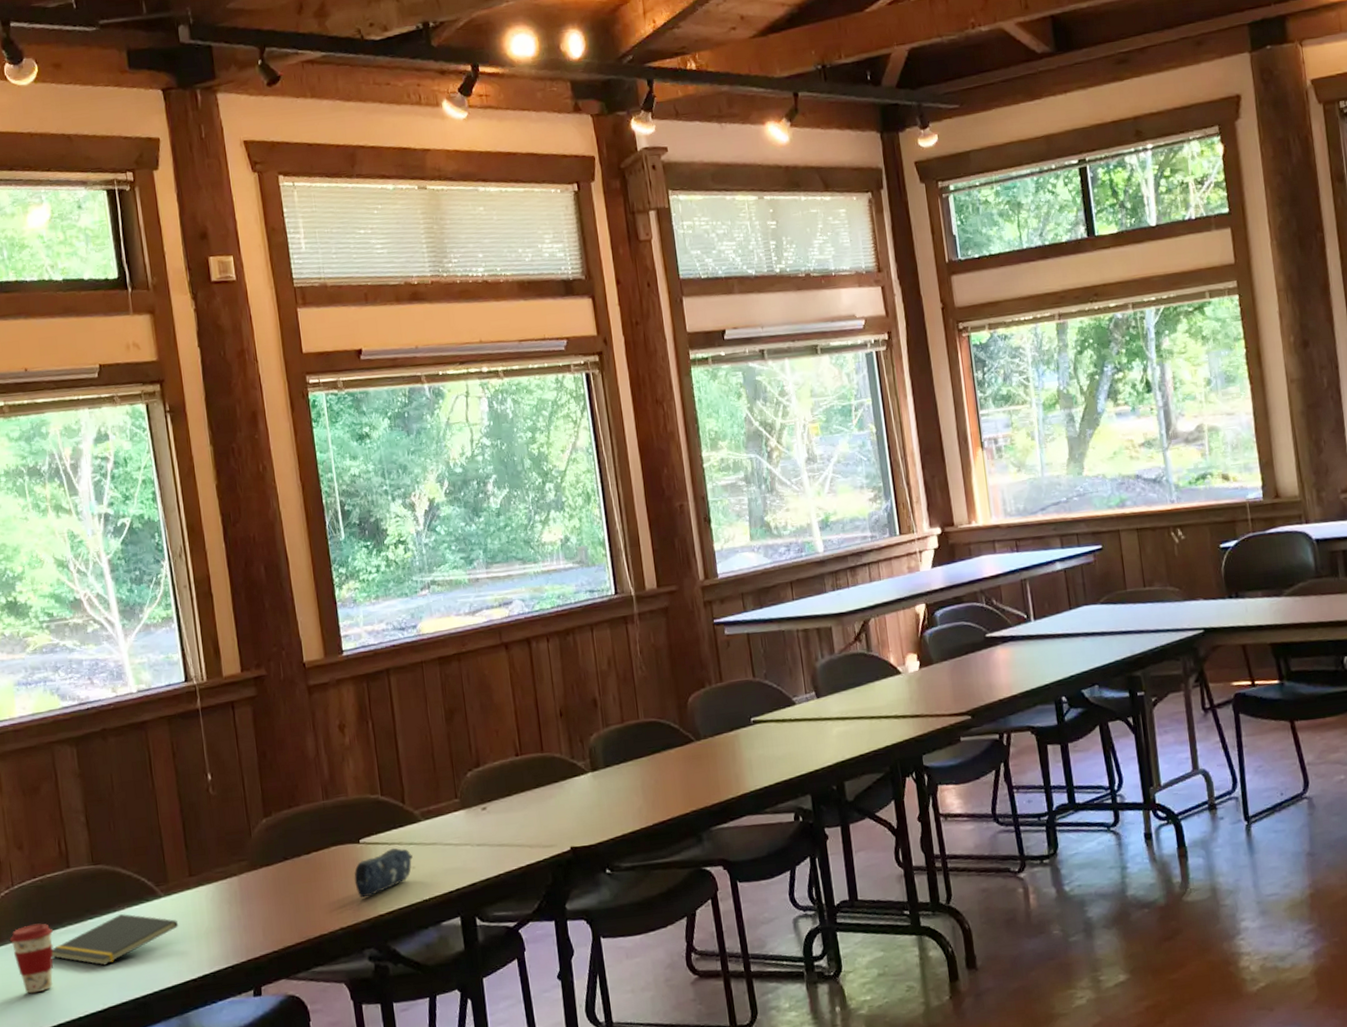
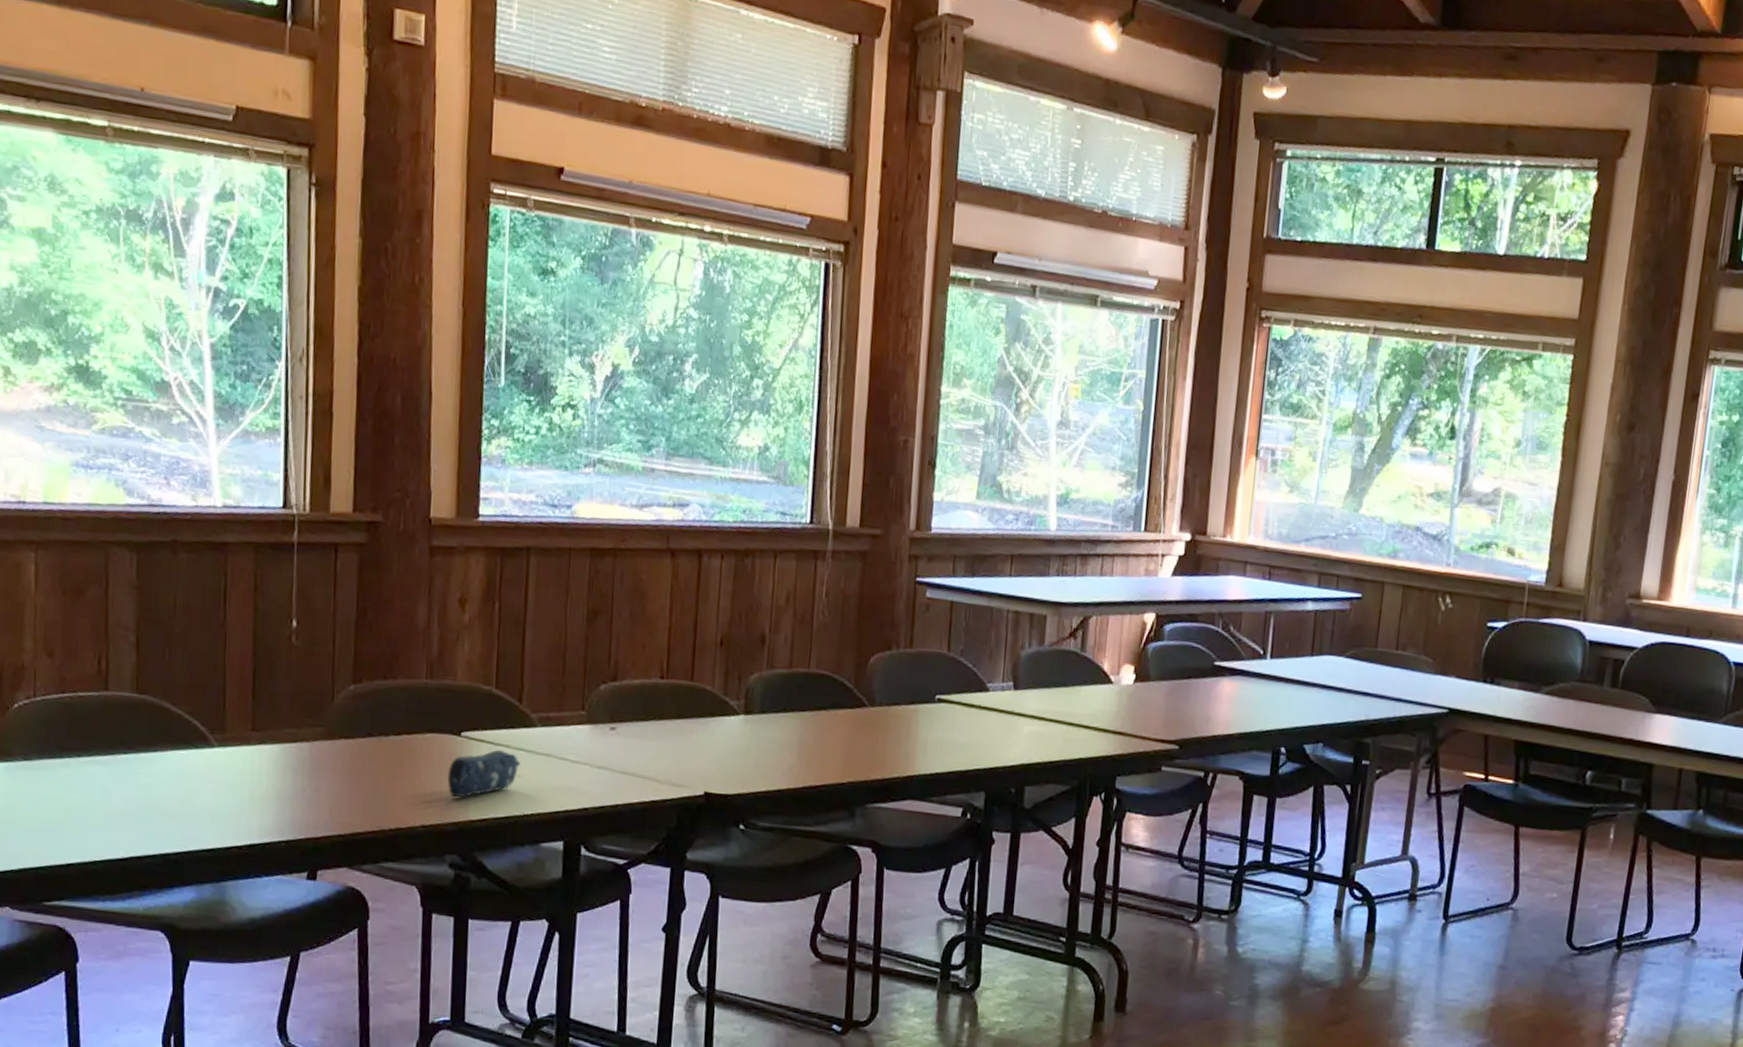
coffee cup: present [9,923,54,994] -> none [21,745,76,824]
notepad: present [51,914,179,966] -> none [71,756,231,810]

